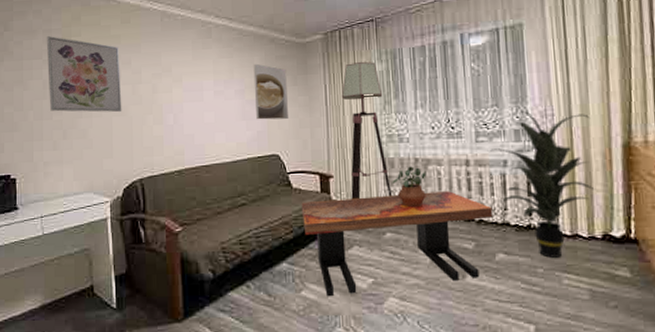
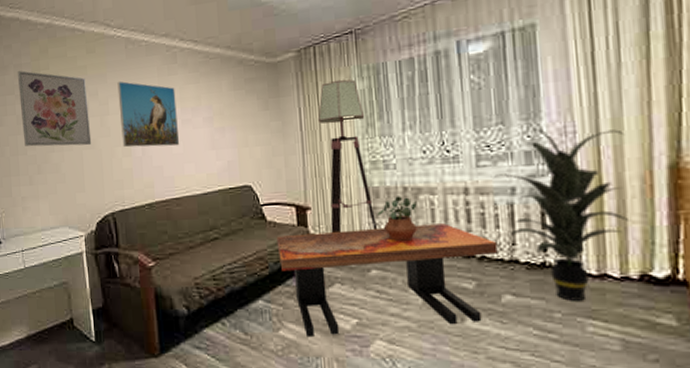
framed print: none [151,51,212,116] -> present [117,81,180,148]
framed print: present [253,63,288,120] -> none [221,88,260,149]

